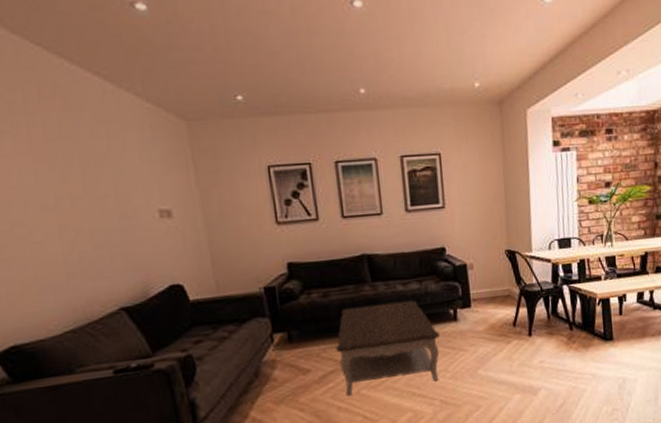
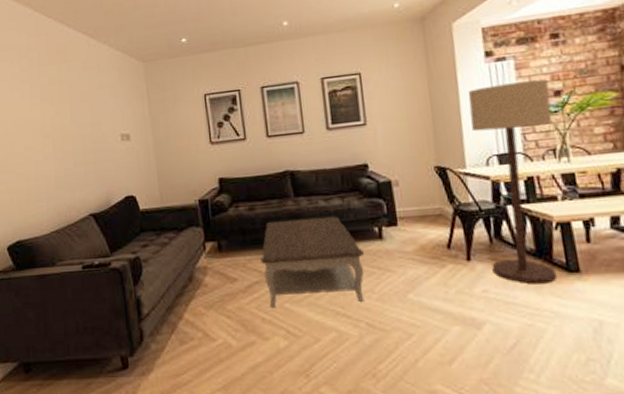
floor lamp: none [537,171,602,353] -> present [468,79,558,284]

